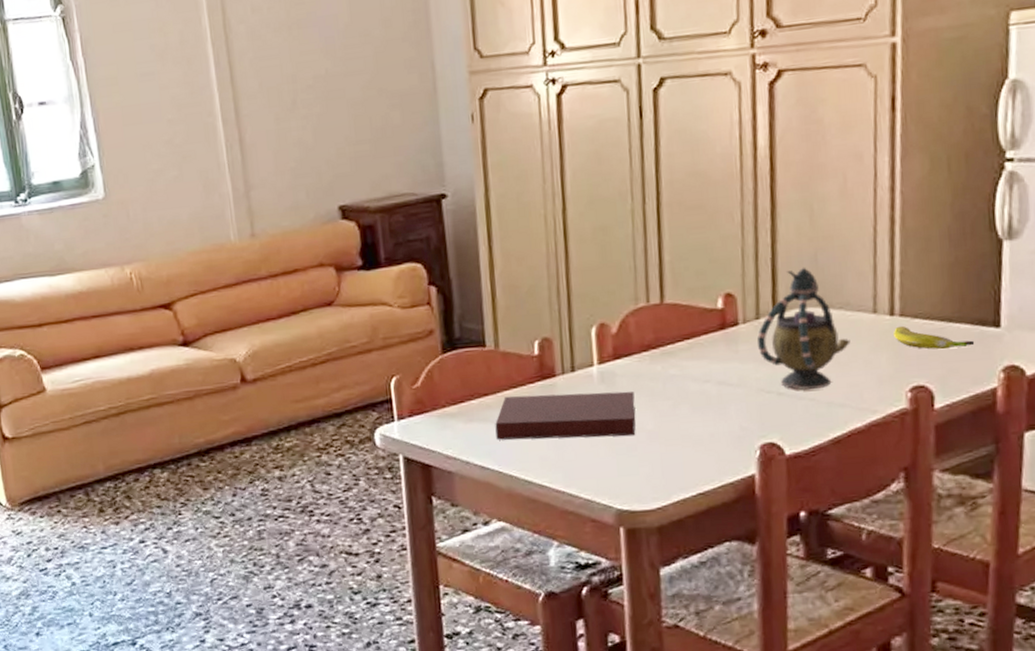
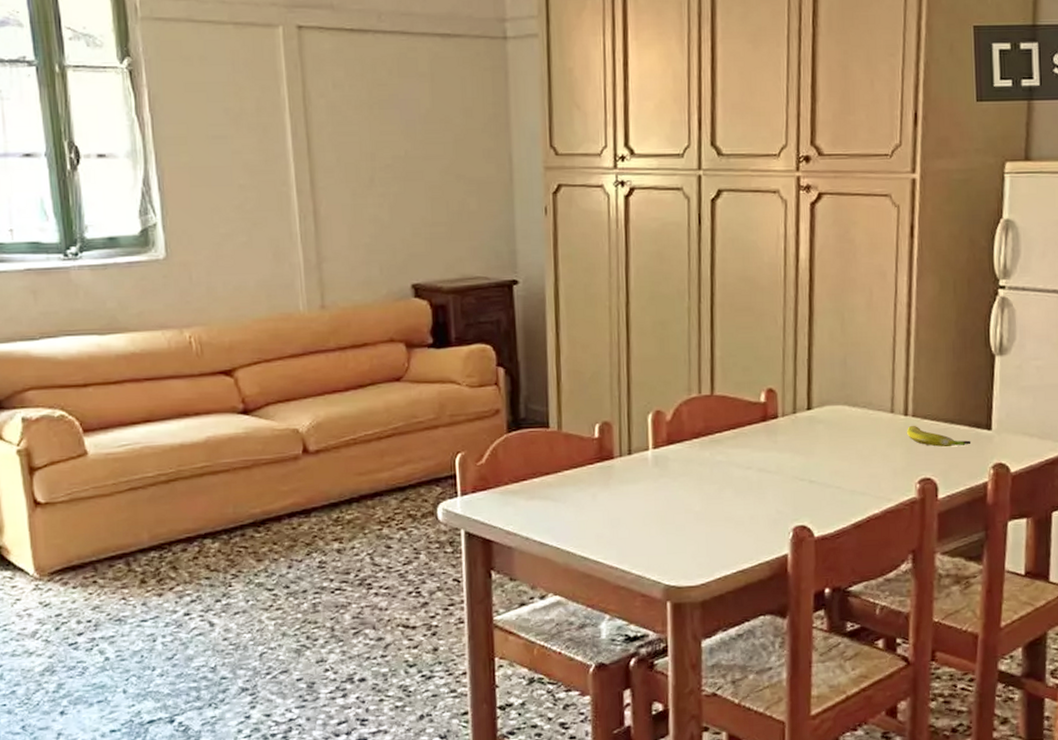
notebook: present [495,391,636,440] -> none [555,474,685,518]
teapot: present [757,267,851,390] -> none [794,369,872,479]

